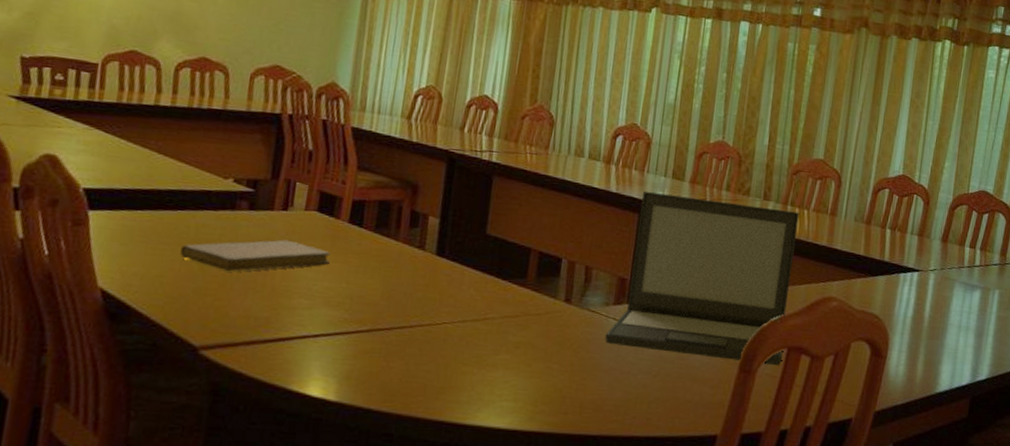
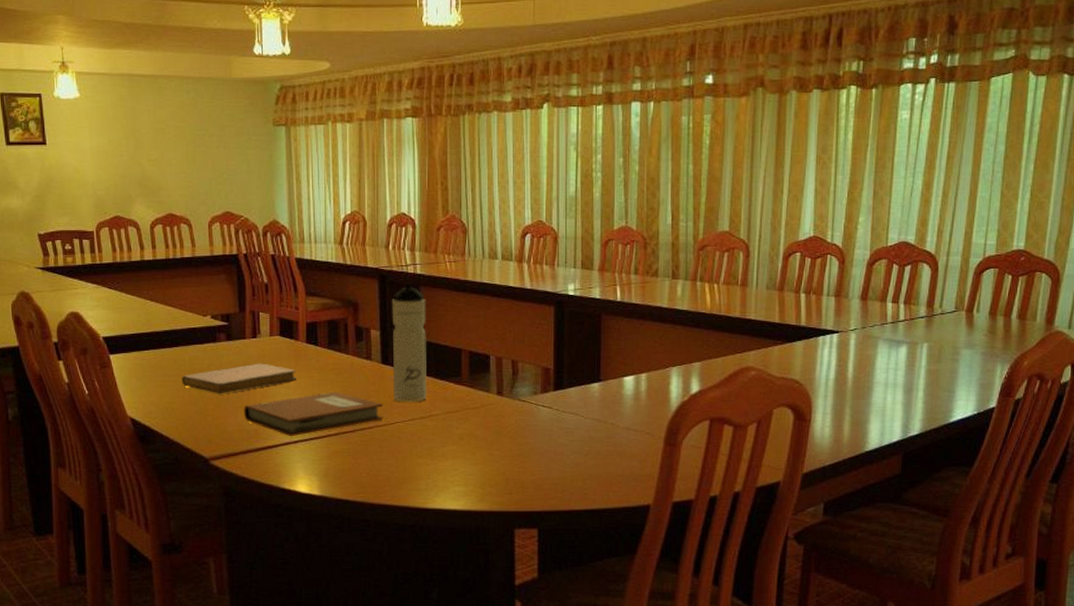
notebook: none [255,281,431,330] -> present [244,391,383,437]
water bottle: none [444,170,498,302] -> present [391,283,428,402]
laptop: present [605,190,799,365] -> none [537,284,709,436]

